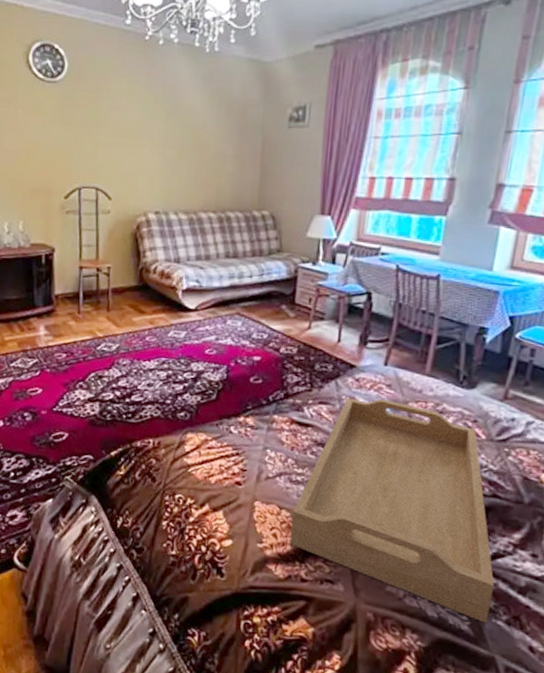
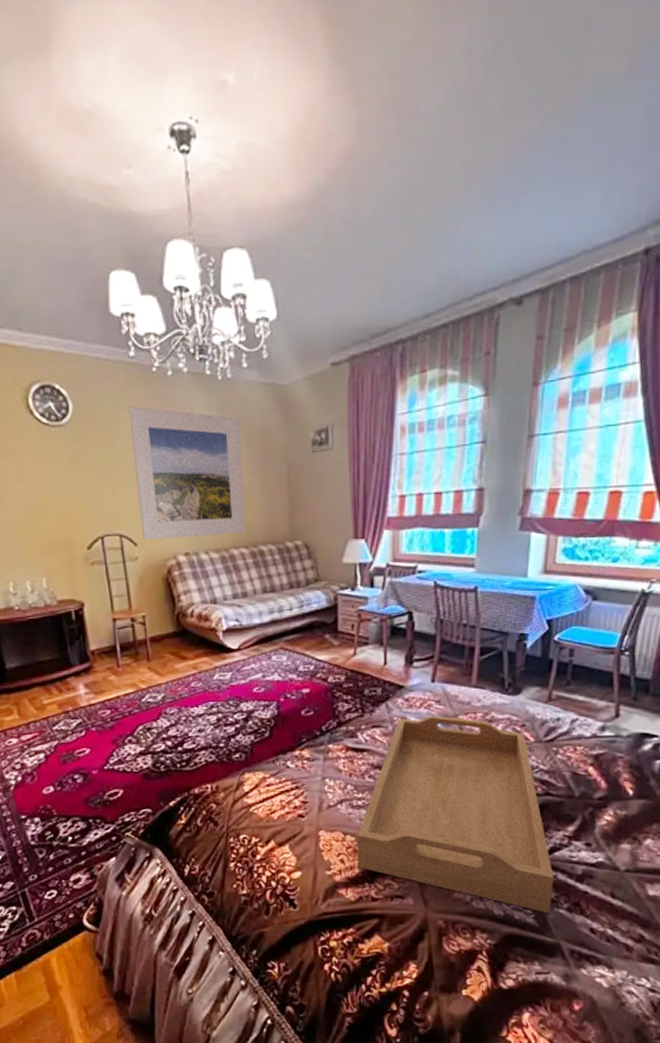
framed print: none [117,70,222,198] -> present [129,406,246,541]

